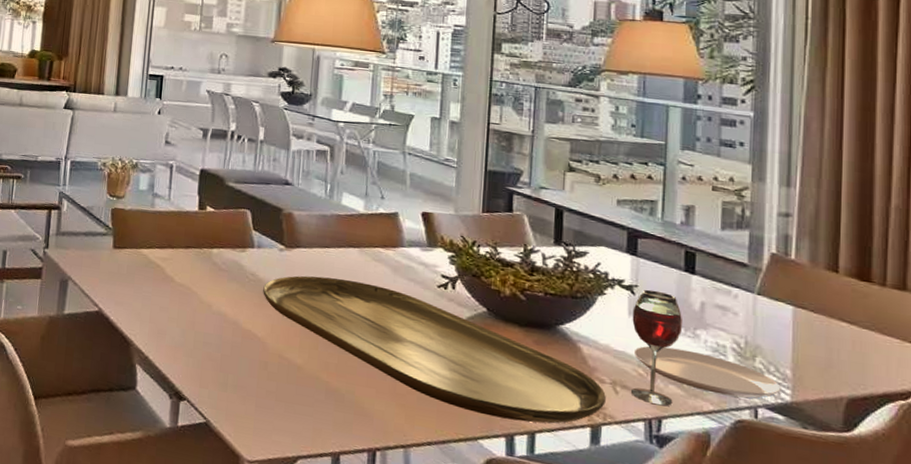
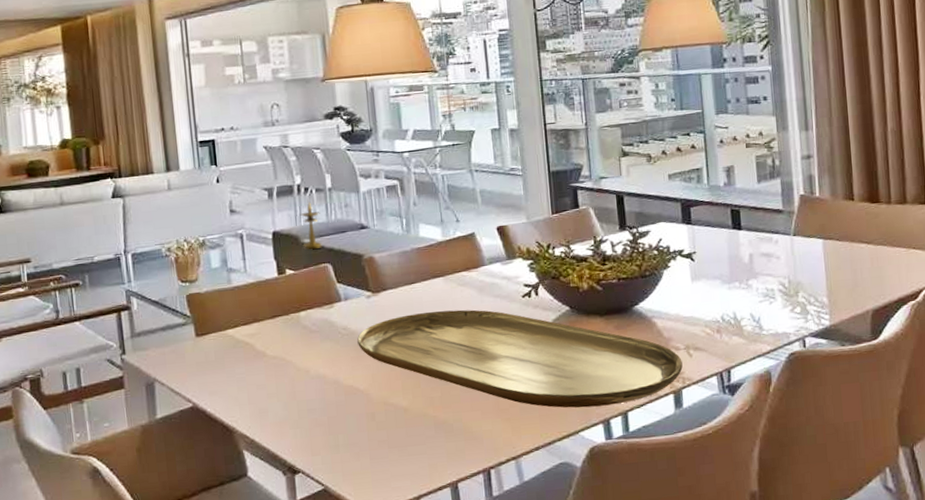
candlestick: none [226,149,249,195] -> present [300,202,323,250]
wineglass: present [630,289,682,406] -> none [694,252,737,358]
plate: present [633,345,781,399] -> none [700,300,821,335]

